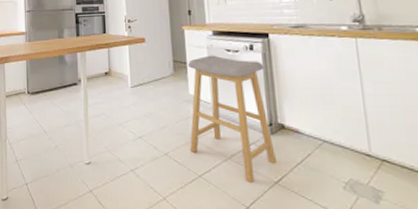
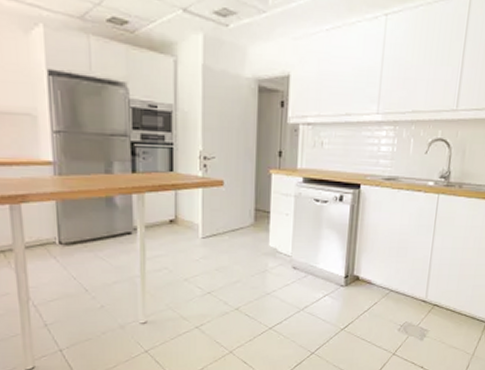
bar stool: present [187,55,276,184] -> none [264,204,350,332]

